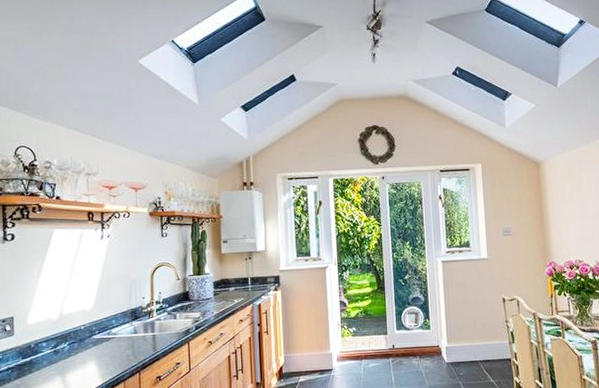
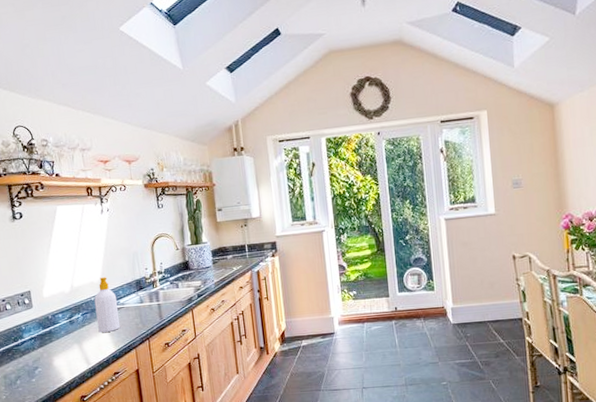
soap bottle: none [84,305,110,364] -> present [94,277,121,333]

